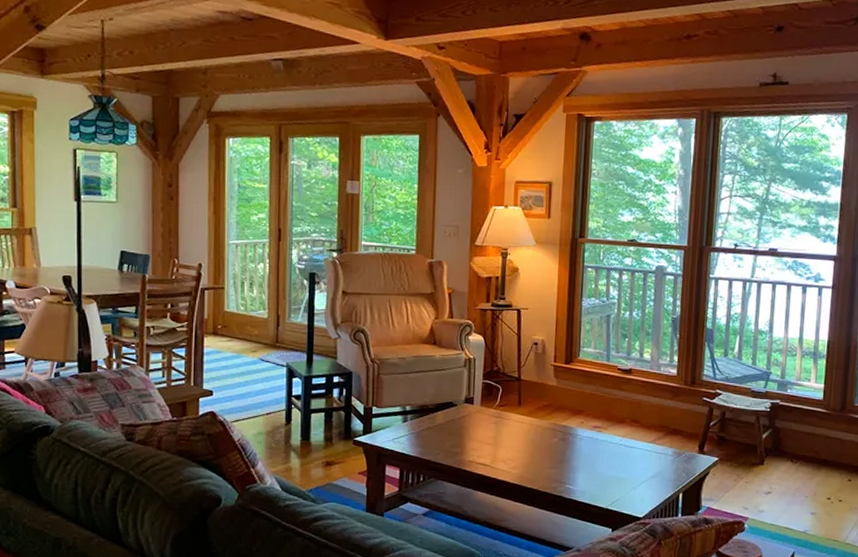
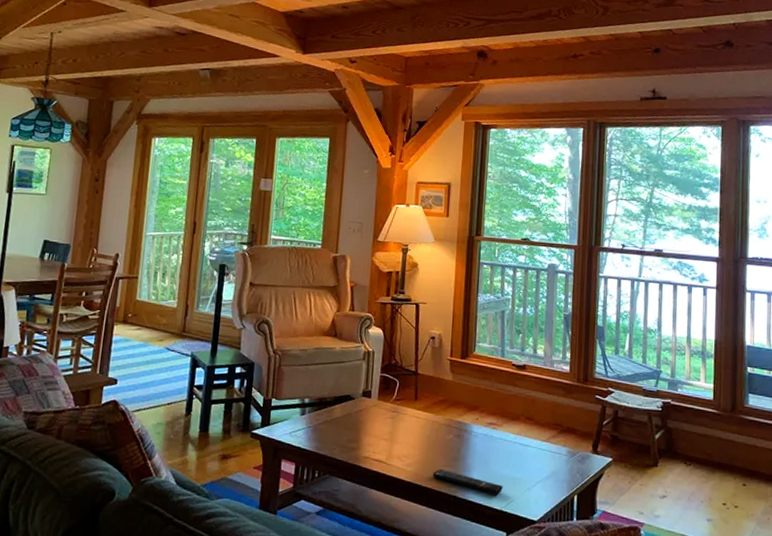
remote control: none [538,470,608,494] -> present [432,468,503,495]

